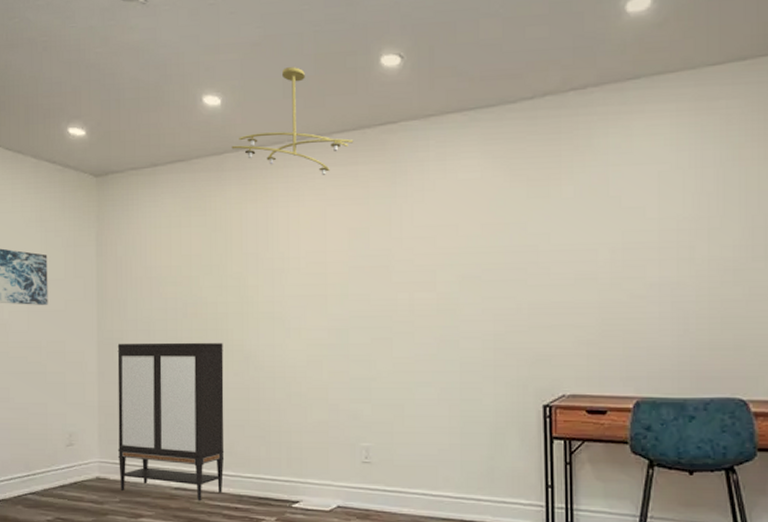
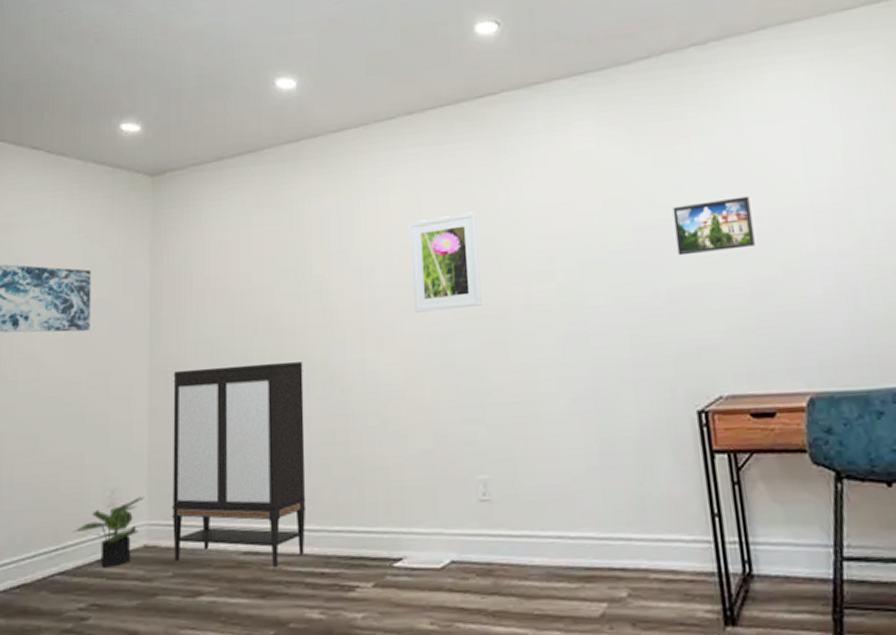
potted plant: none [41,440,97,492] -> present [74,497,145,568]
ceiling light fixture: present [231,67,354,175] -> none [309,41,449,157]
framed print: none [315,227,373,309] -> present [409,212,482,313]
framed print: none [540,229,607,277] -> present [672,196,755,256]

